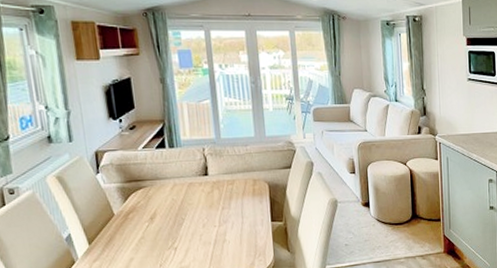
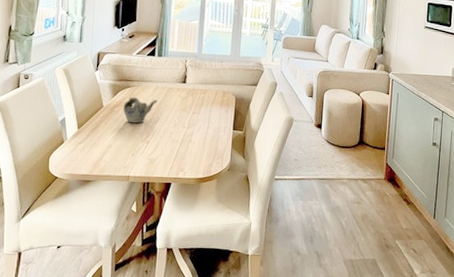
teapot: none [138,198,178,230] -> present [123,97,157,123]

